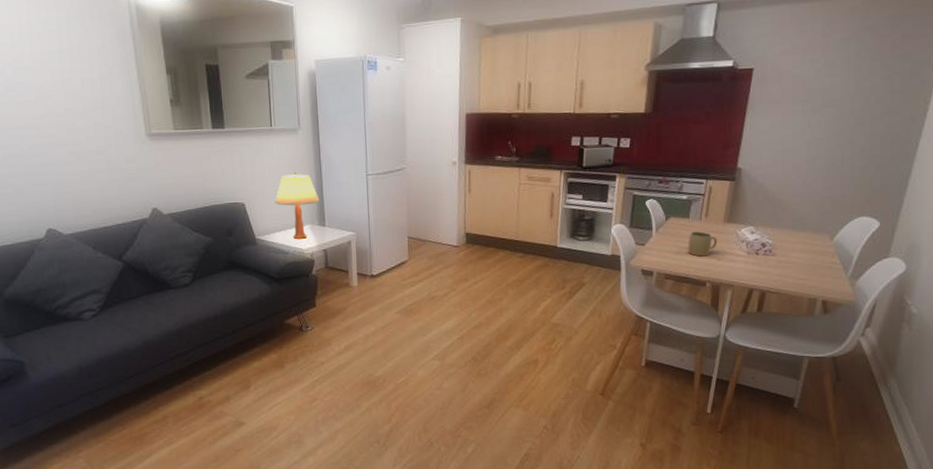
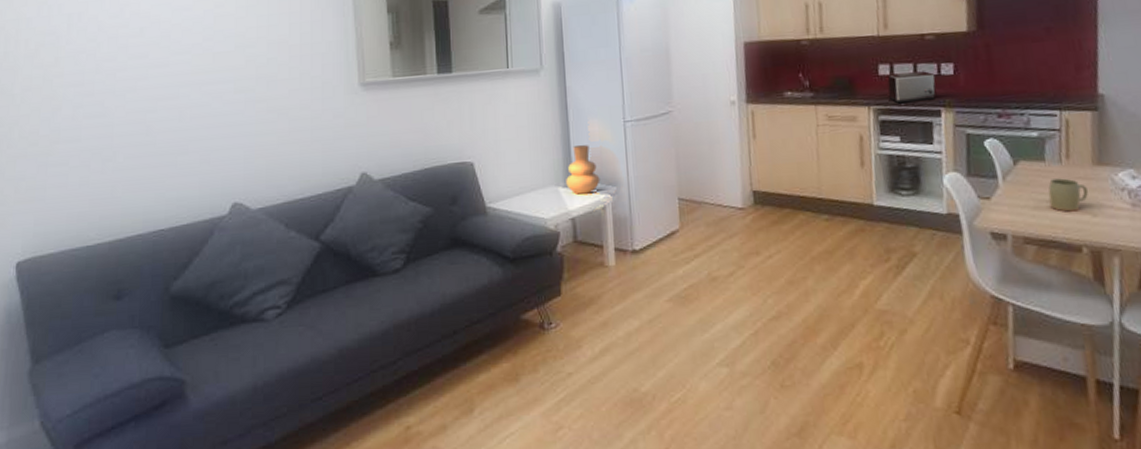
table lamp: present [274,173,320,240] -> none [510,123,566,207]
vase: none [319,192,347,231] -> present [566,144,601,195]

